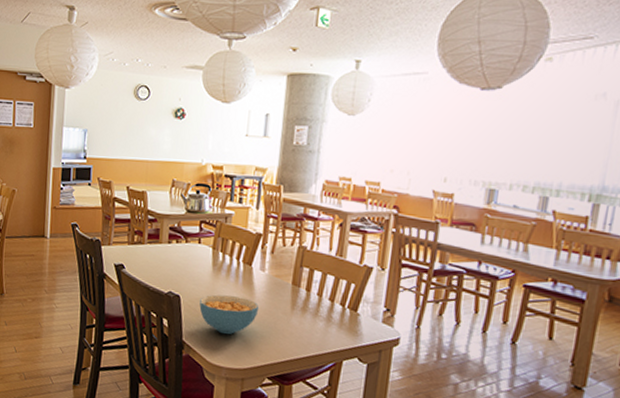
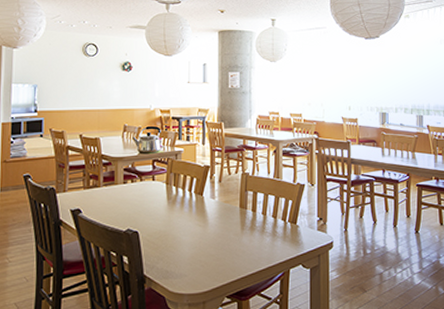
cereal bowl: present [199,294,259,335] -> none [157,225,213,263]

